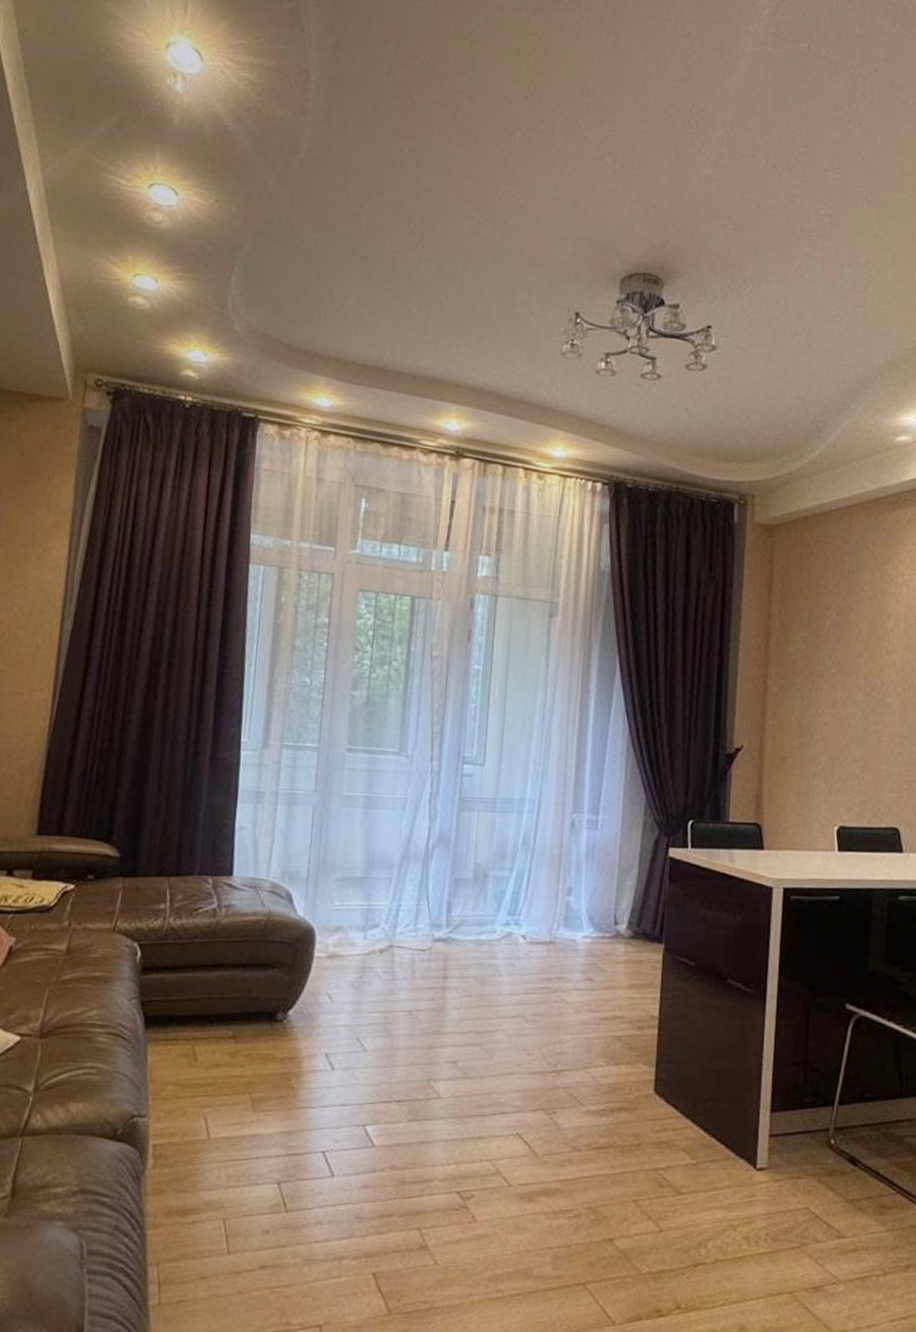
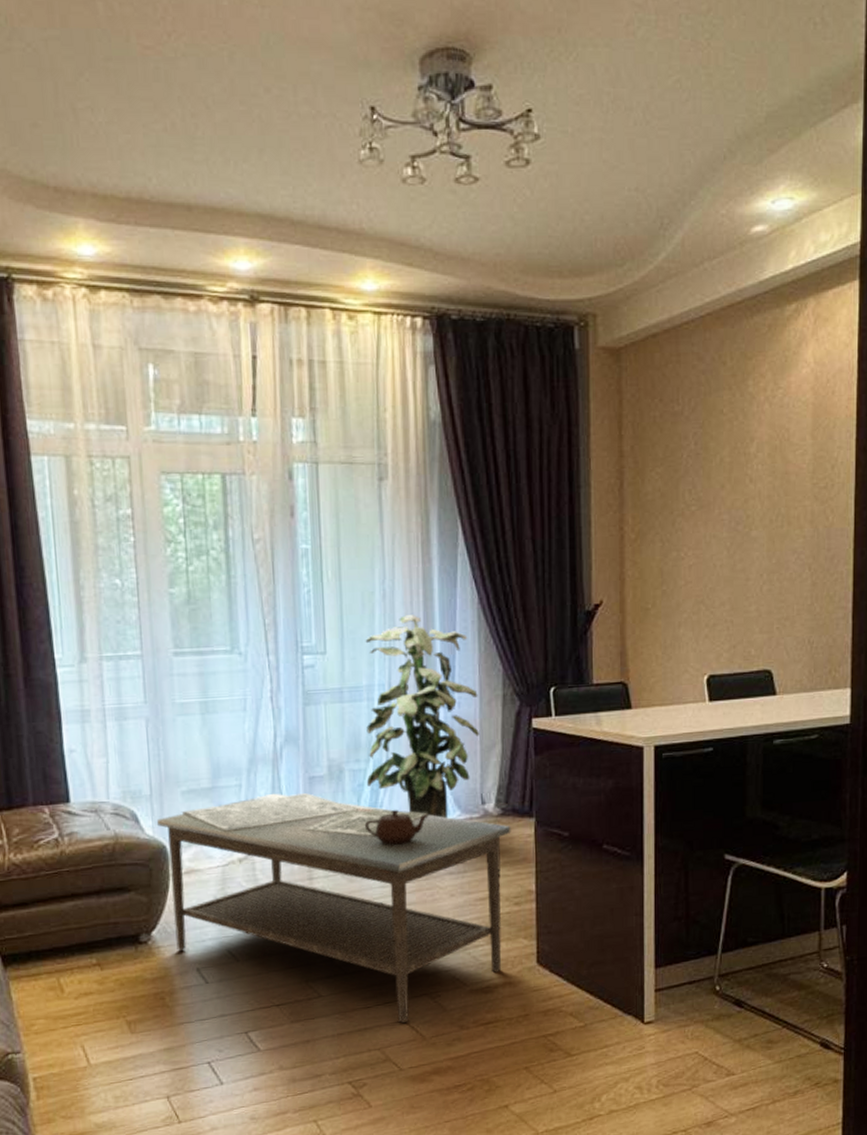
coffee table: none [309,890,641,1137] -> present [157,793,511,1024]
indoor plant: none [508,738,621,935] -> present [365,615,479,819]

